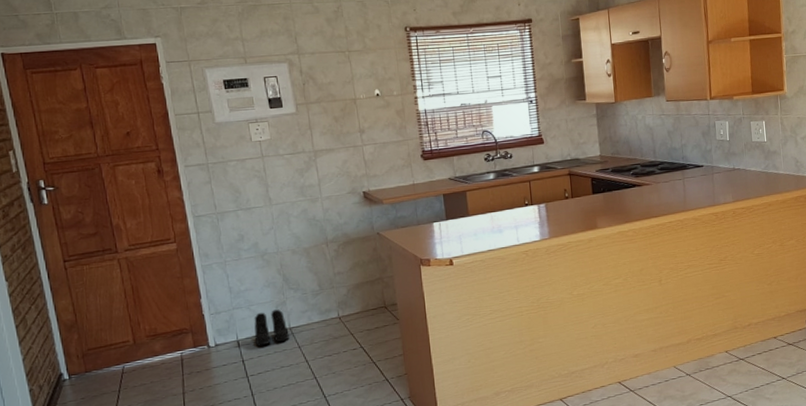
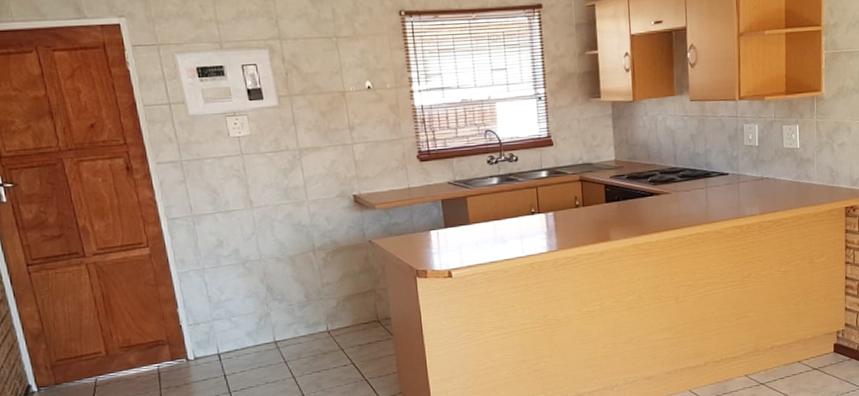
boots: present [254,309,289,347] -> none [236,321,275,361]

